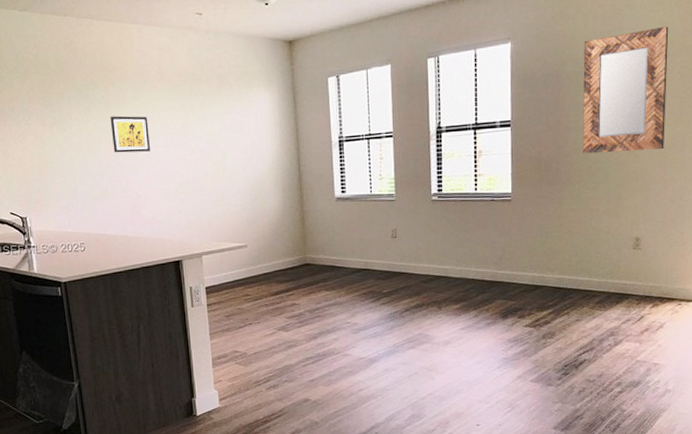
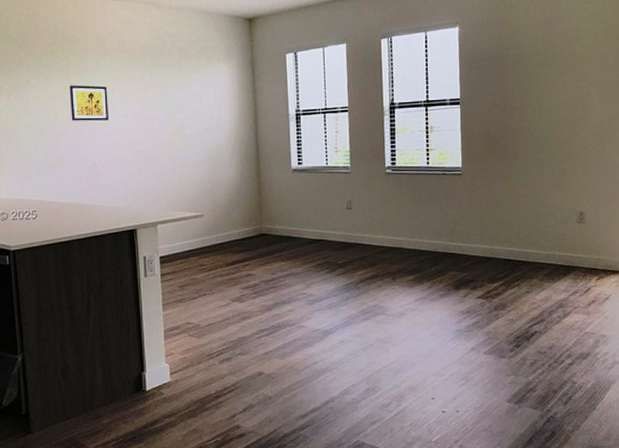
home mirror: present [582,26,669,154] -> none [525,16,603,132]

